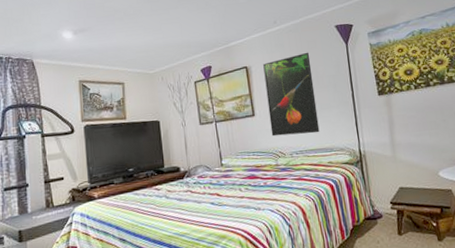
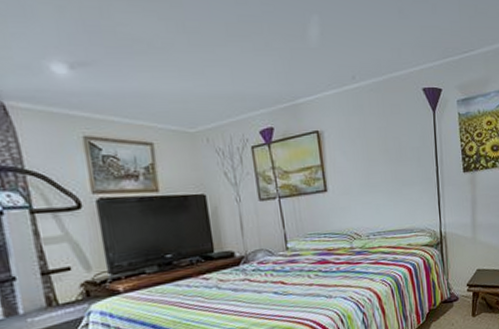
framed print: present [263,52,320,137] -> none [338,118,400,216]

